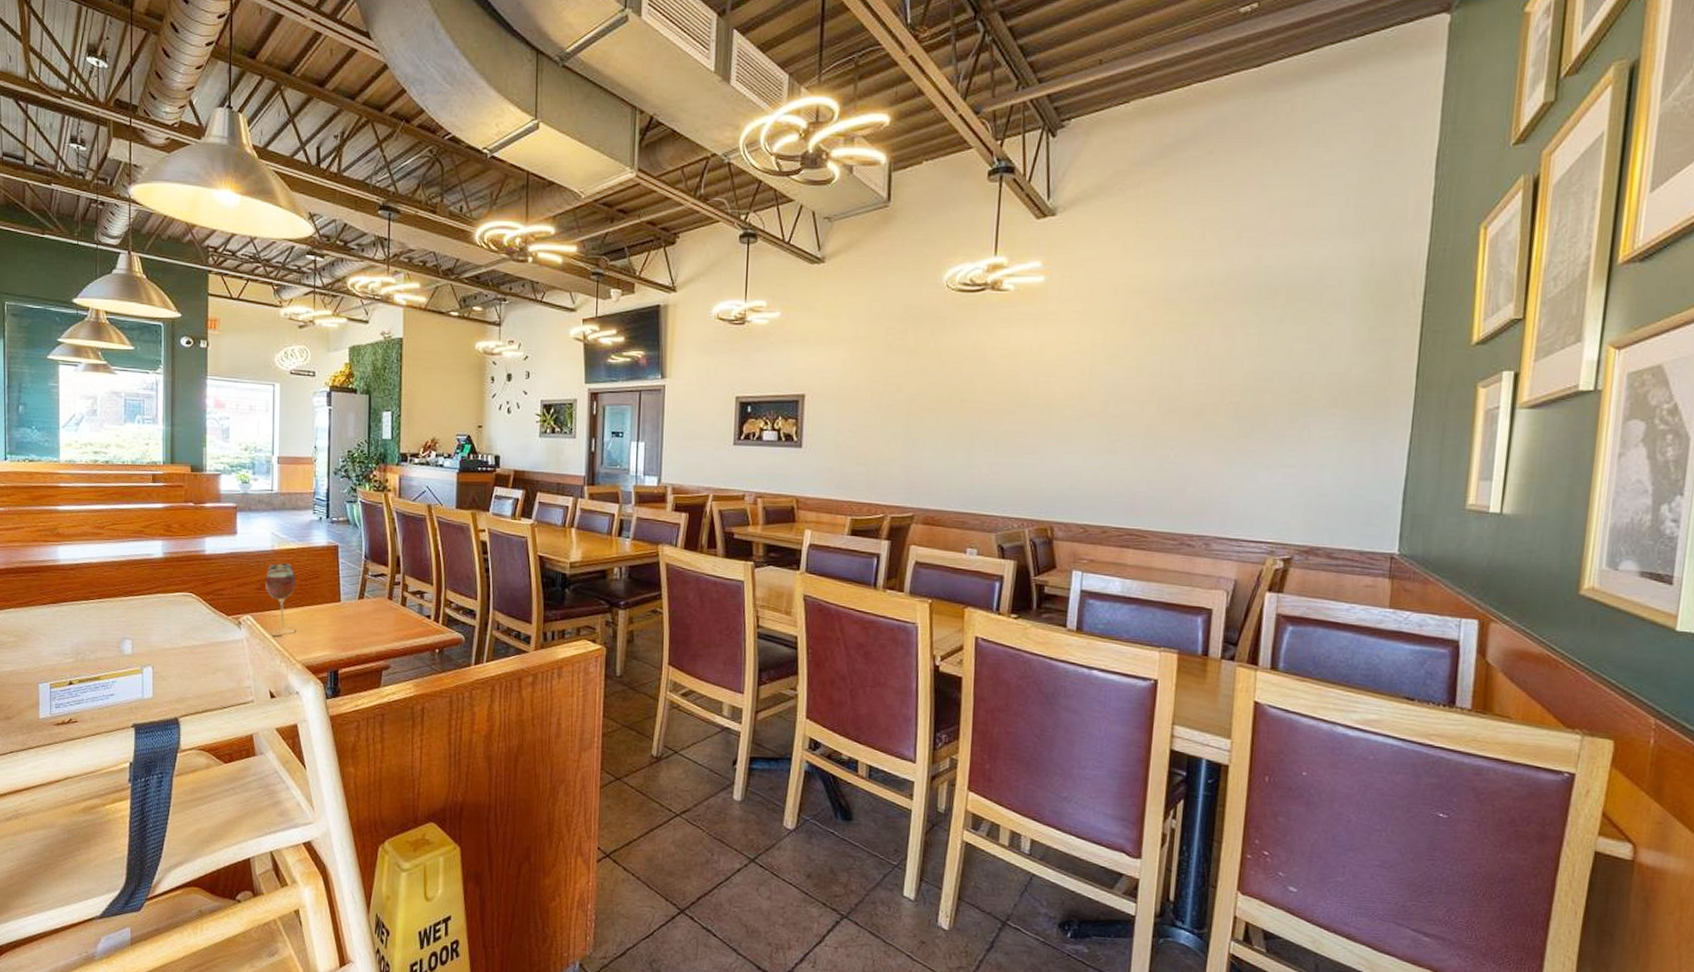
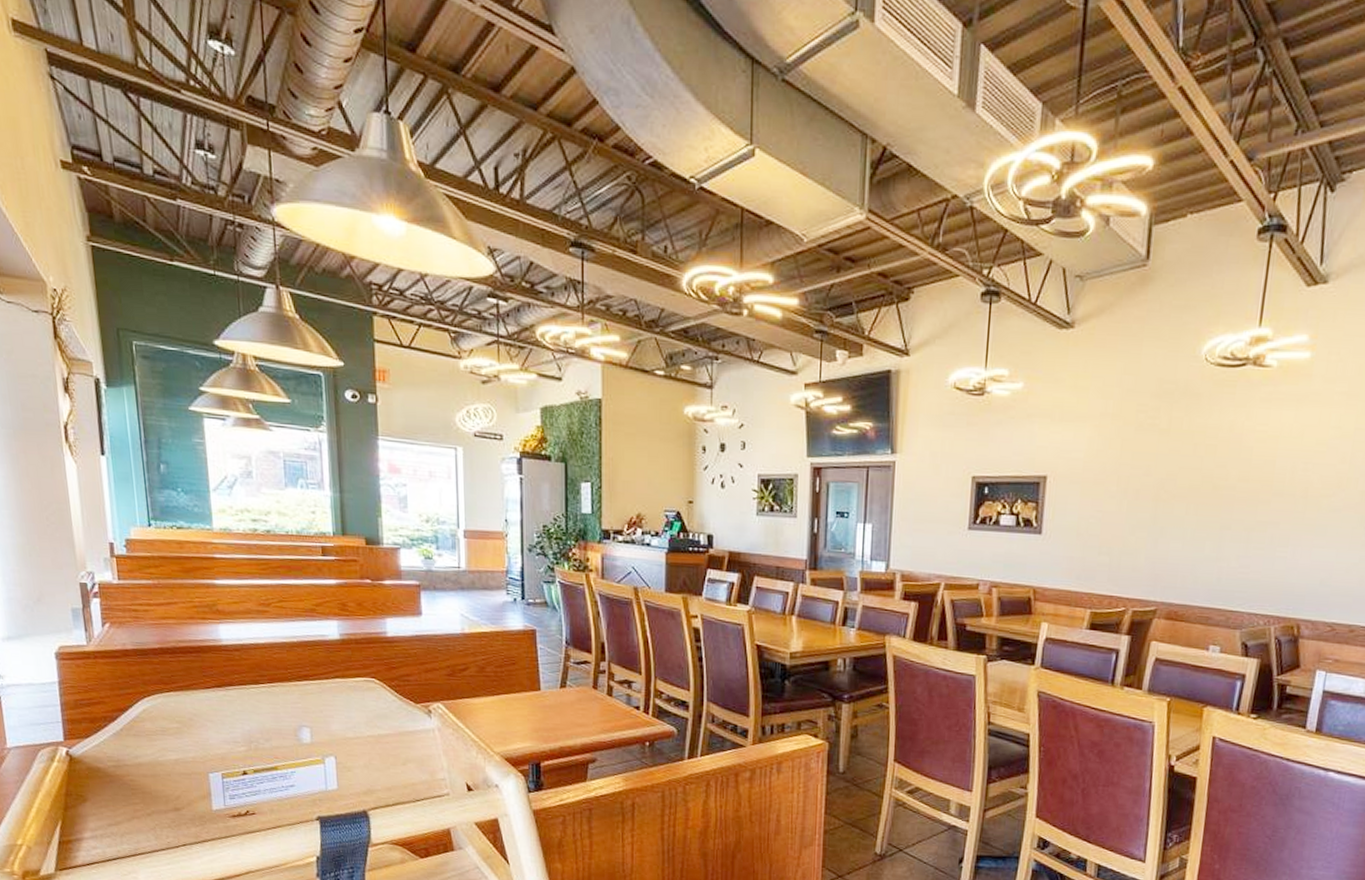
wineglass: present [264,563,296,636] -> none [455,647,492,726]

